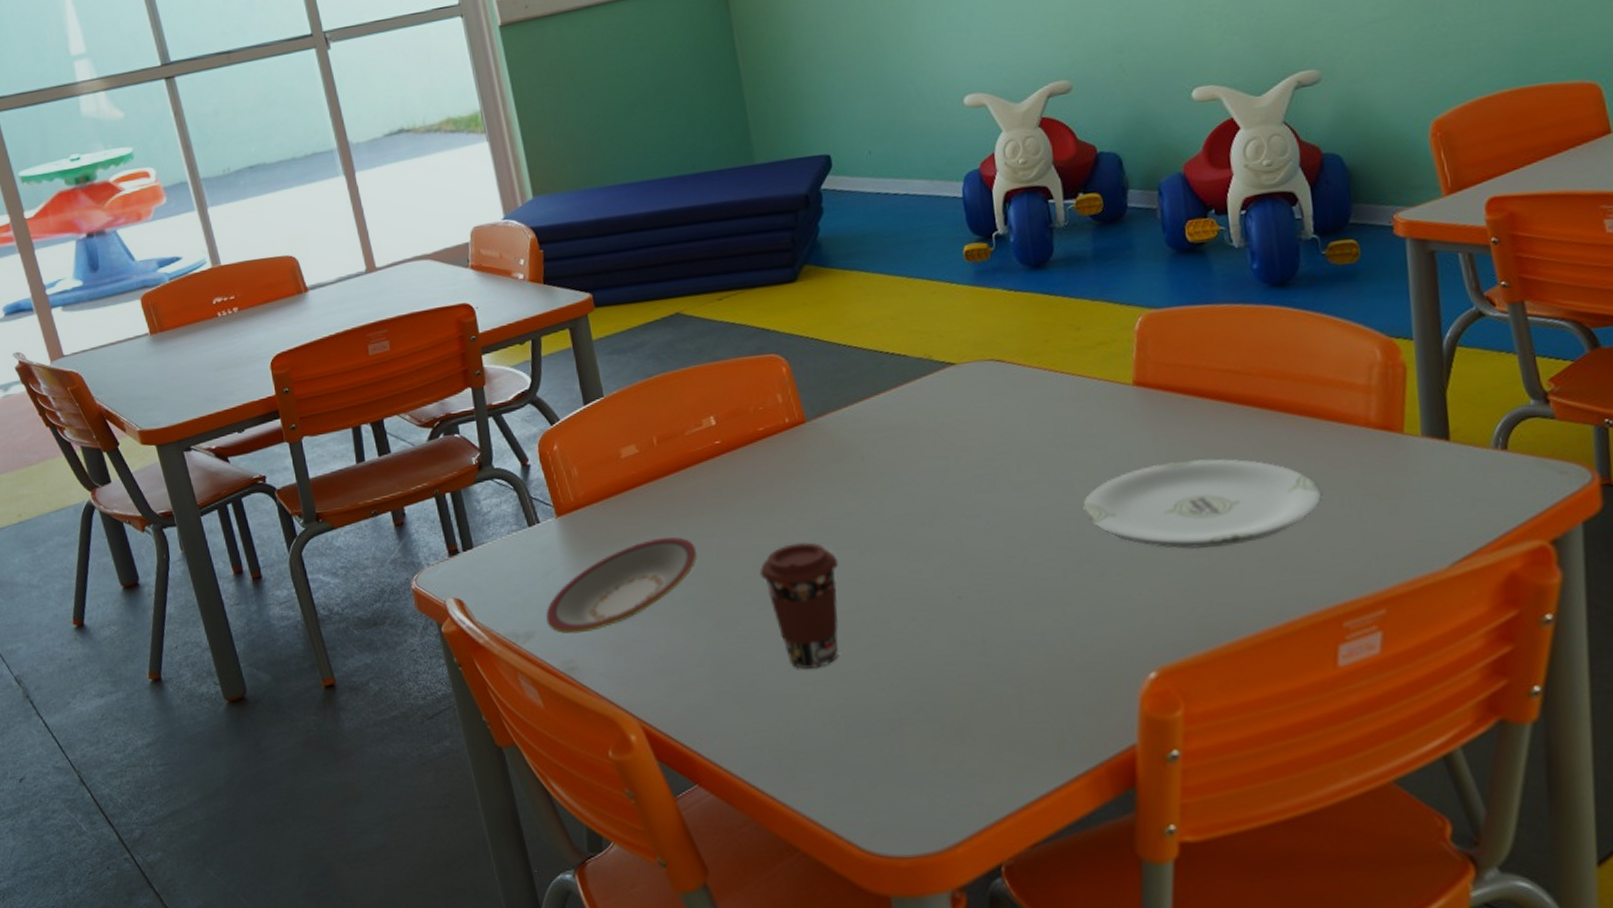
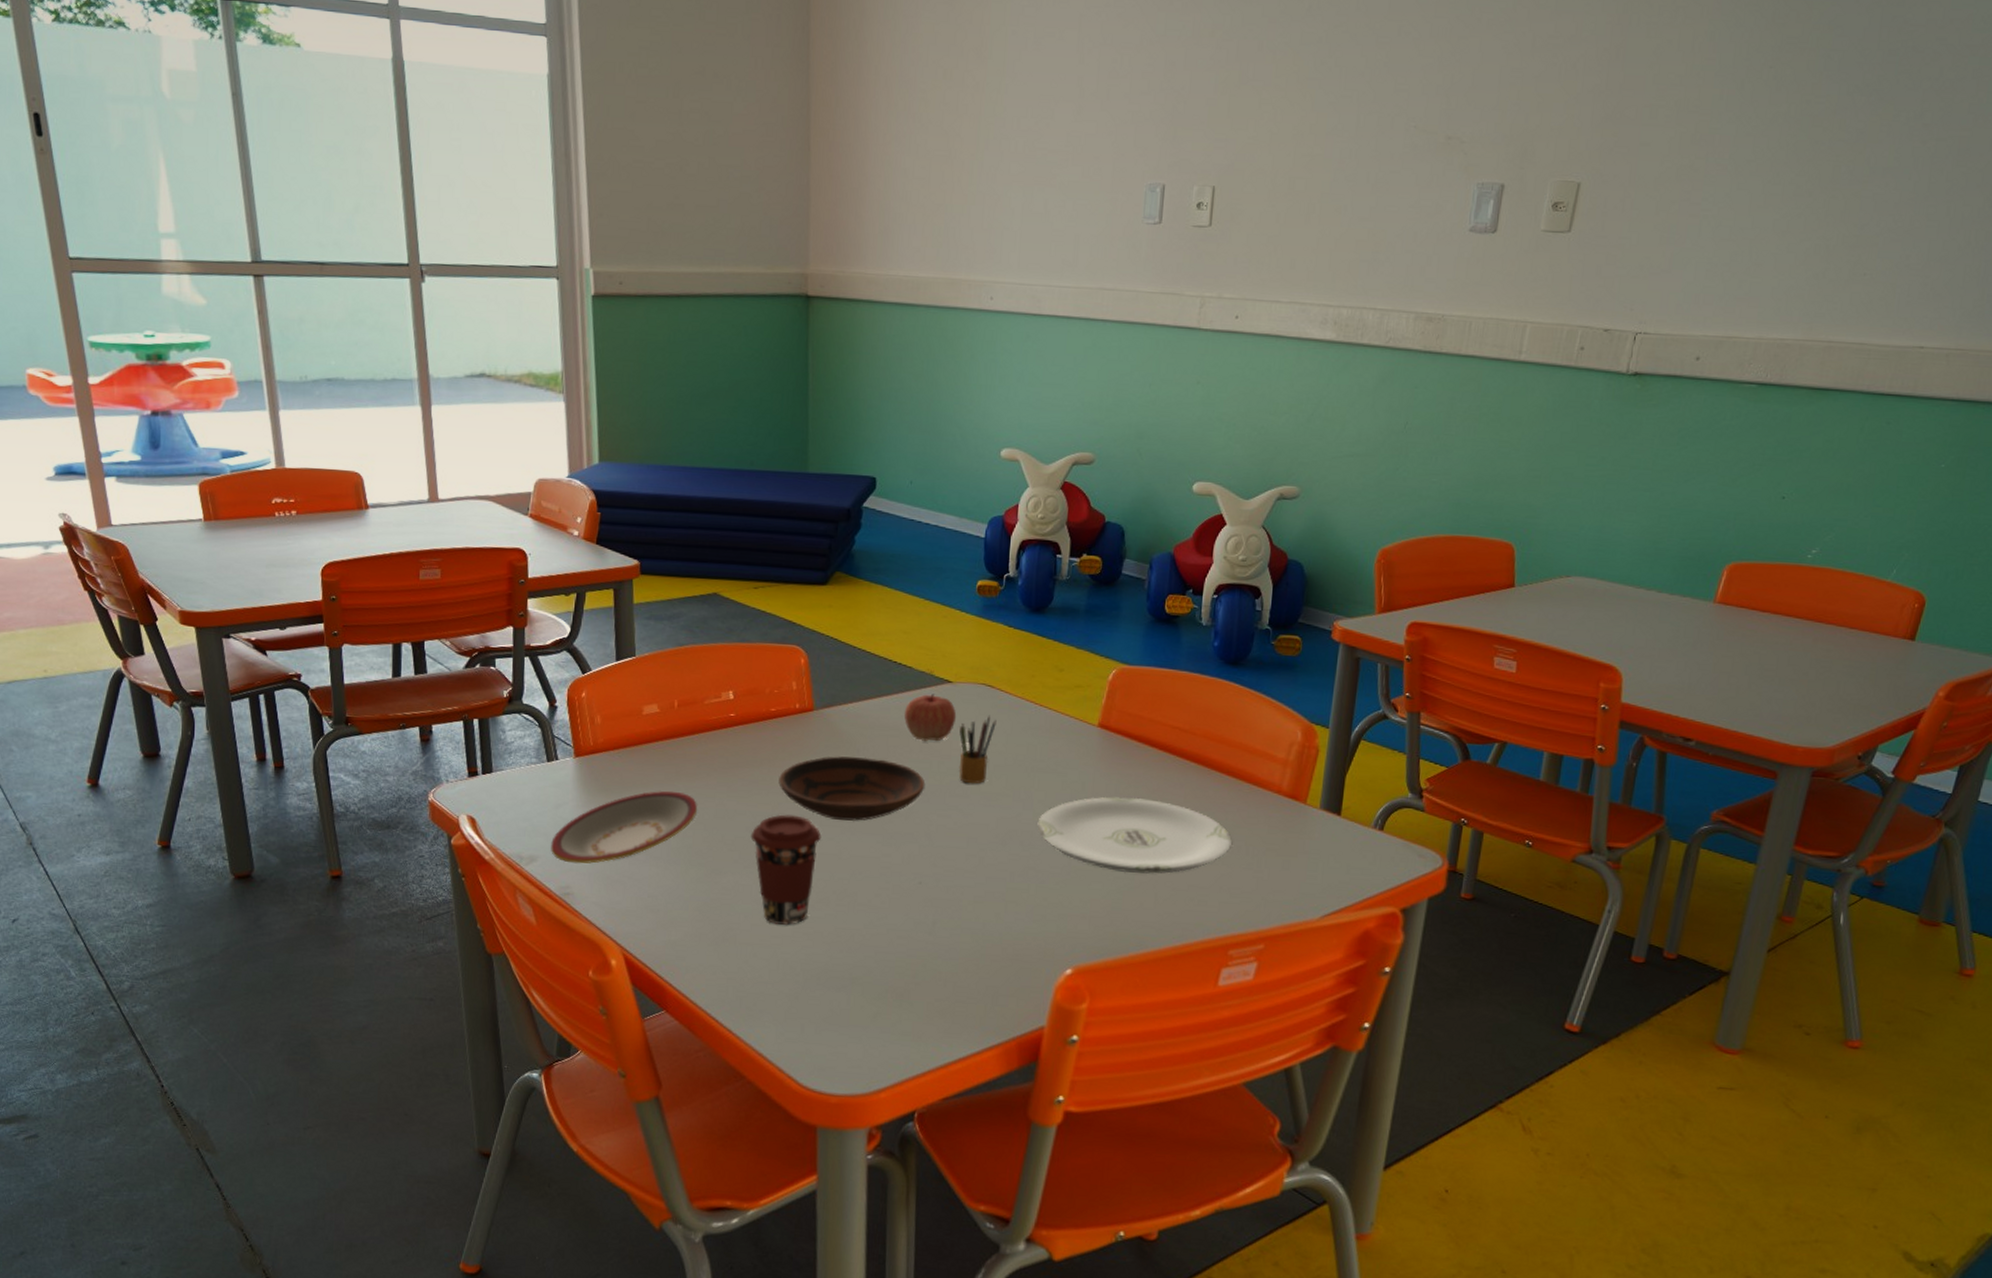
bowl: none [780,464,946,541] -> present [778,756,926,821]
apple: none [906,380,968,436] -> present [903,693,957,742]
pencil box: none [973,393,1014,476] -> present [959,715,997,784]

